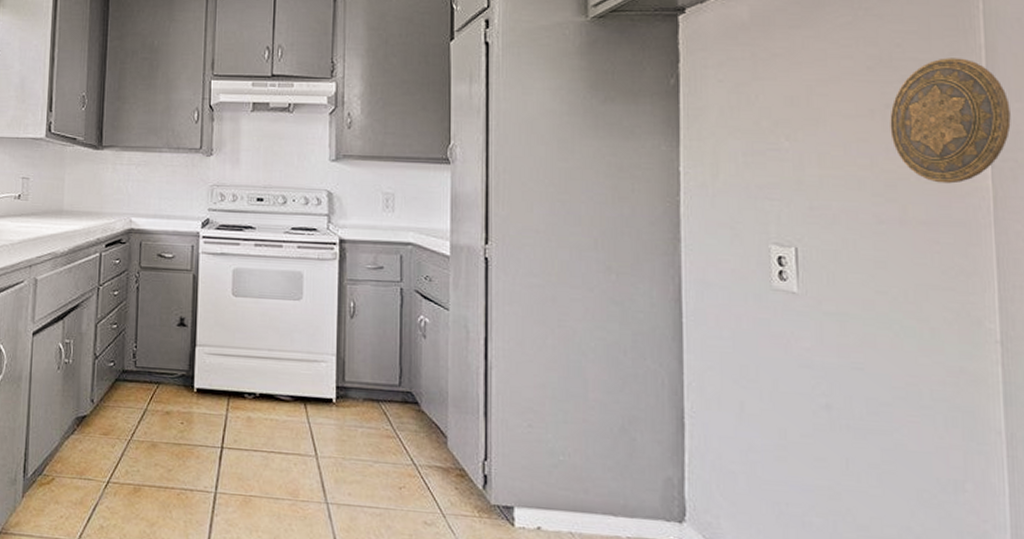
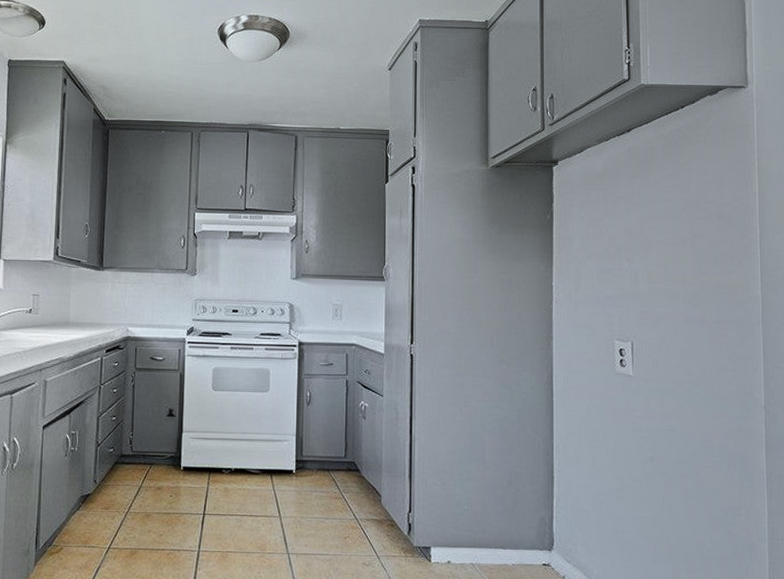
decorative plate: present [890,58,1011,184] -> none [696,201,774,294]

